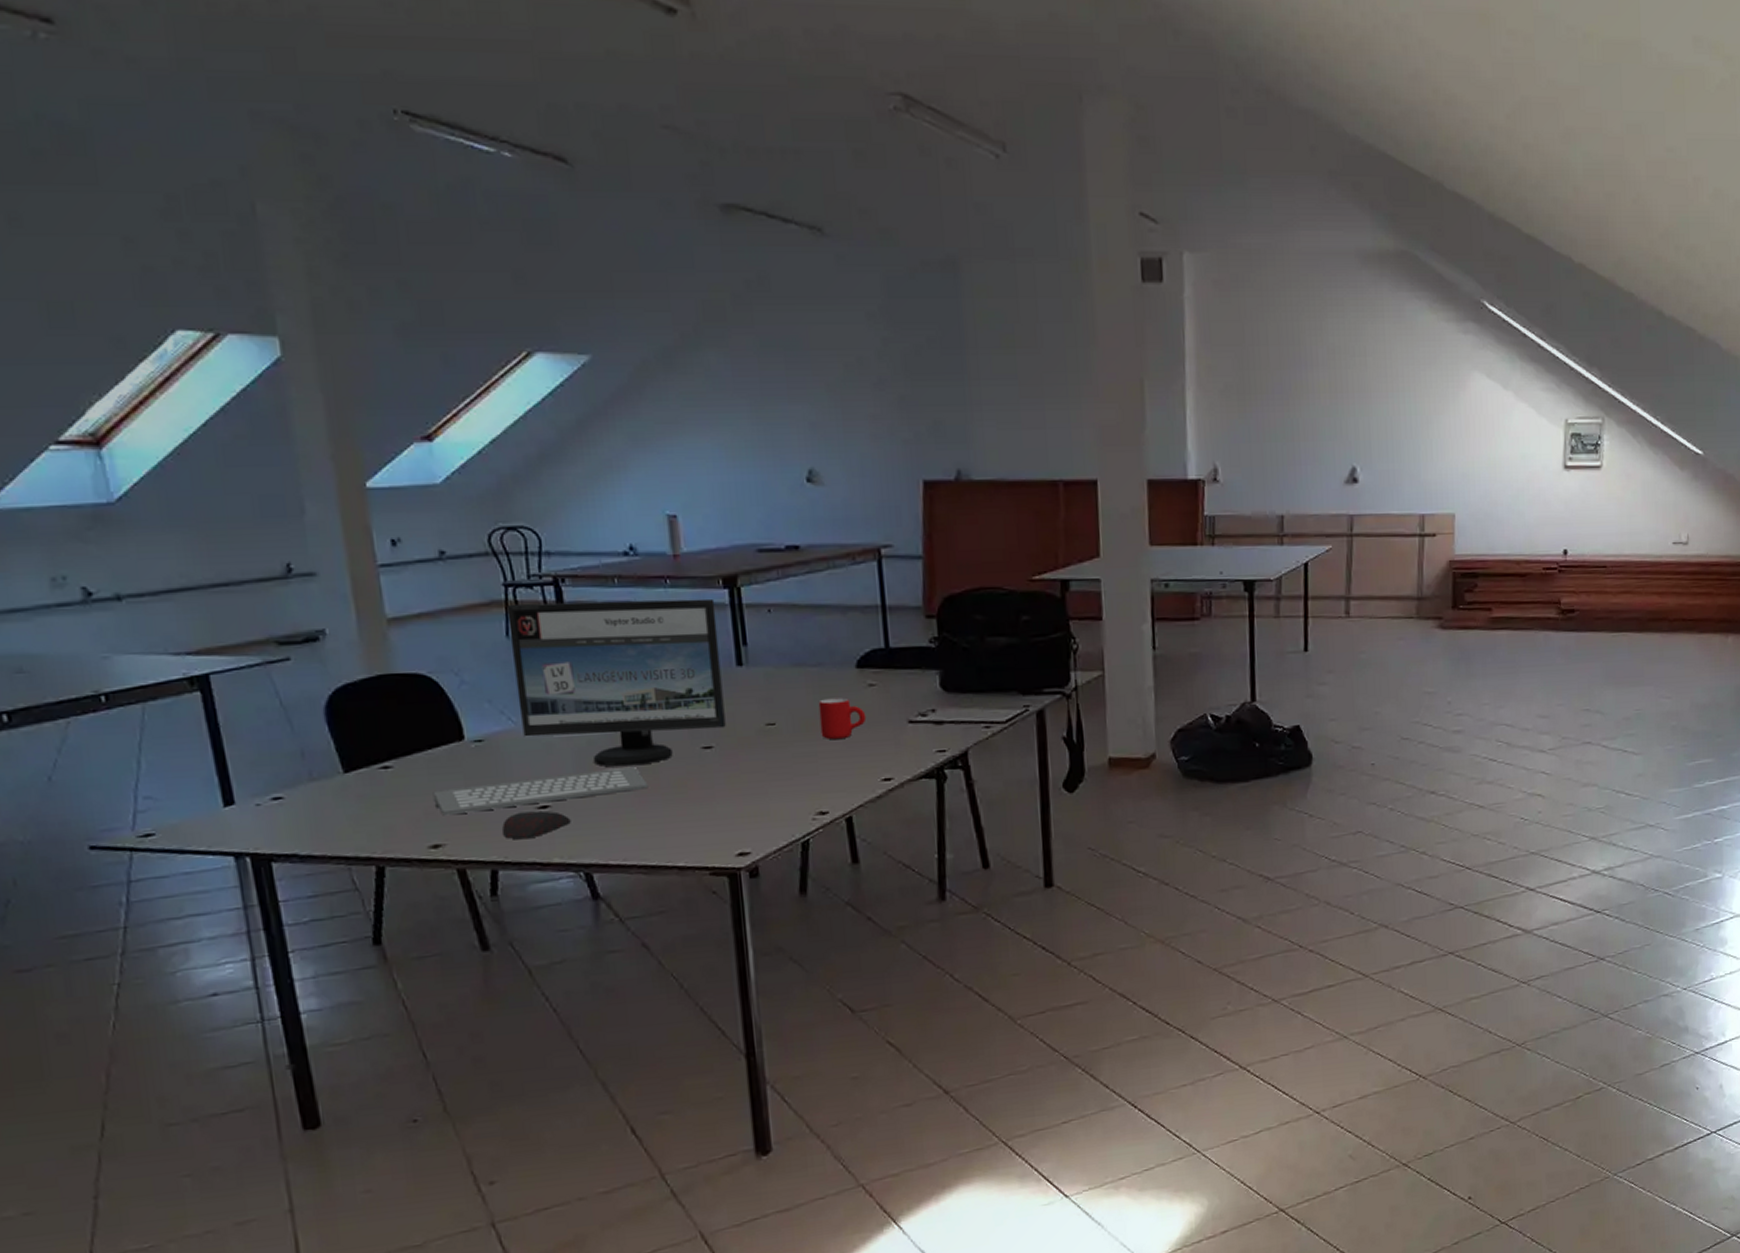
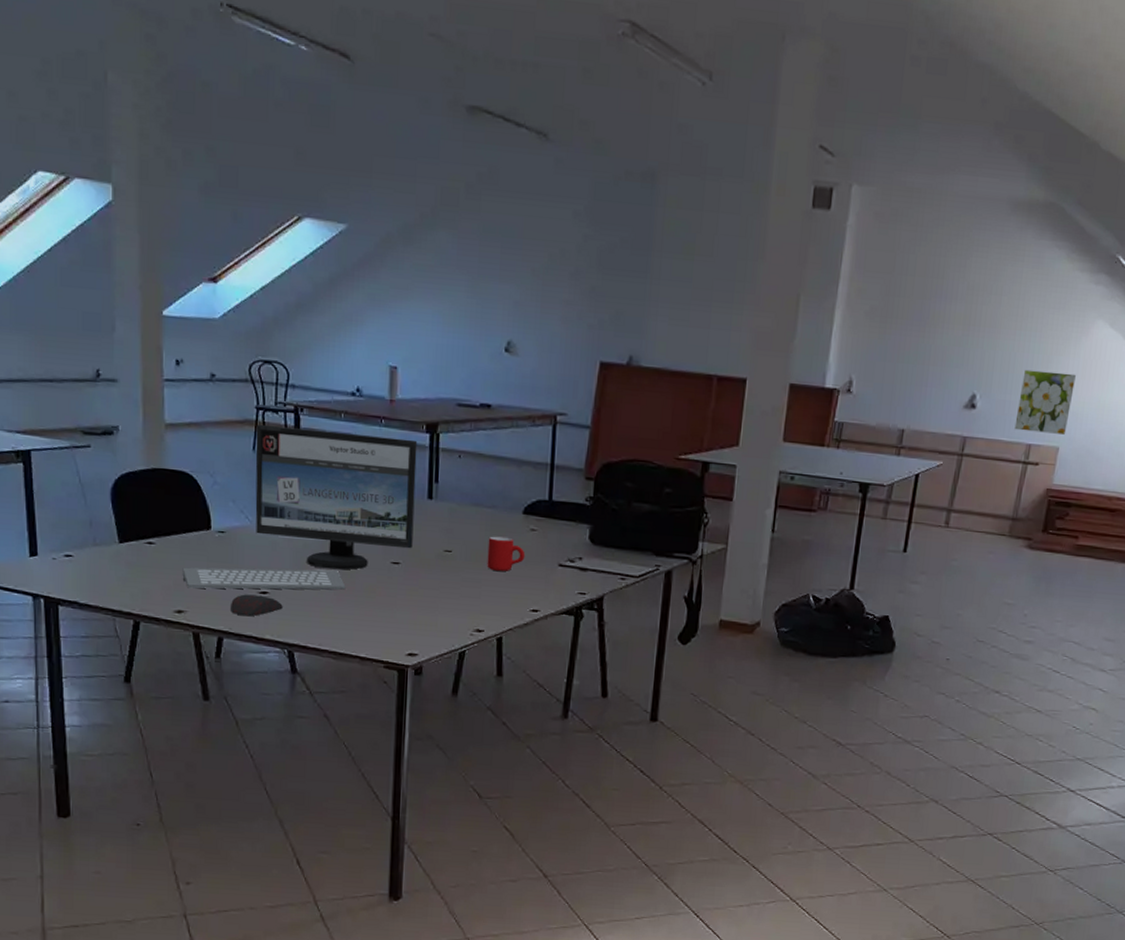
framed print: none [1403,432,1461,501] -> present [1014,369,1077,436]

